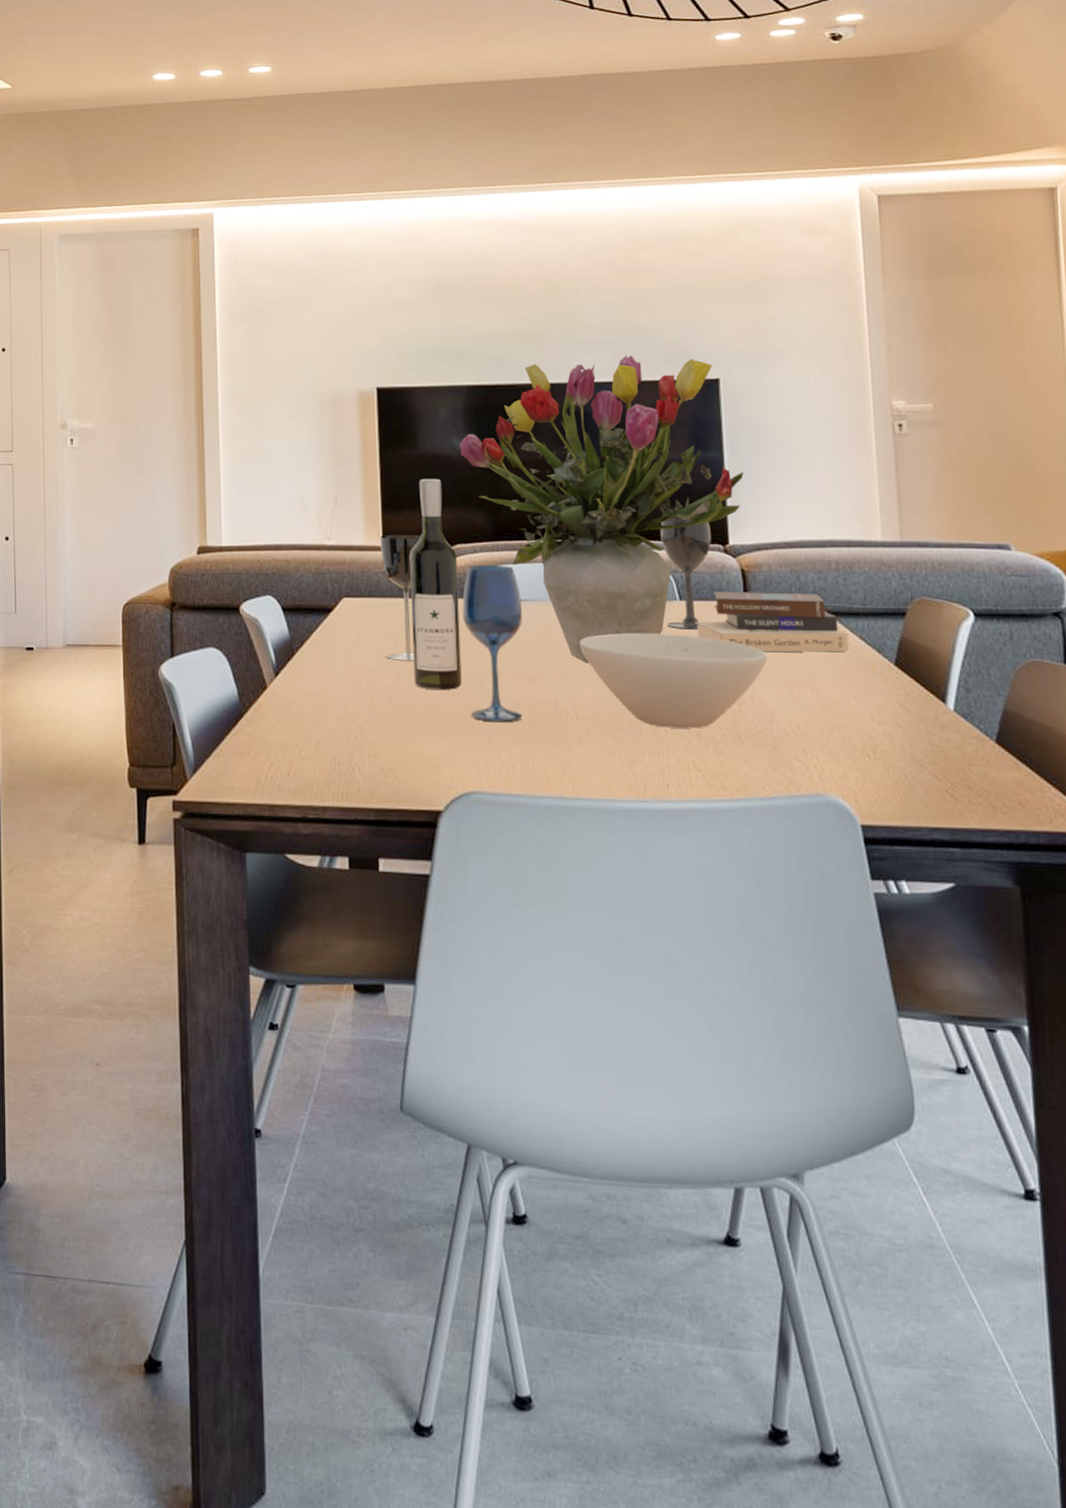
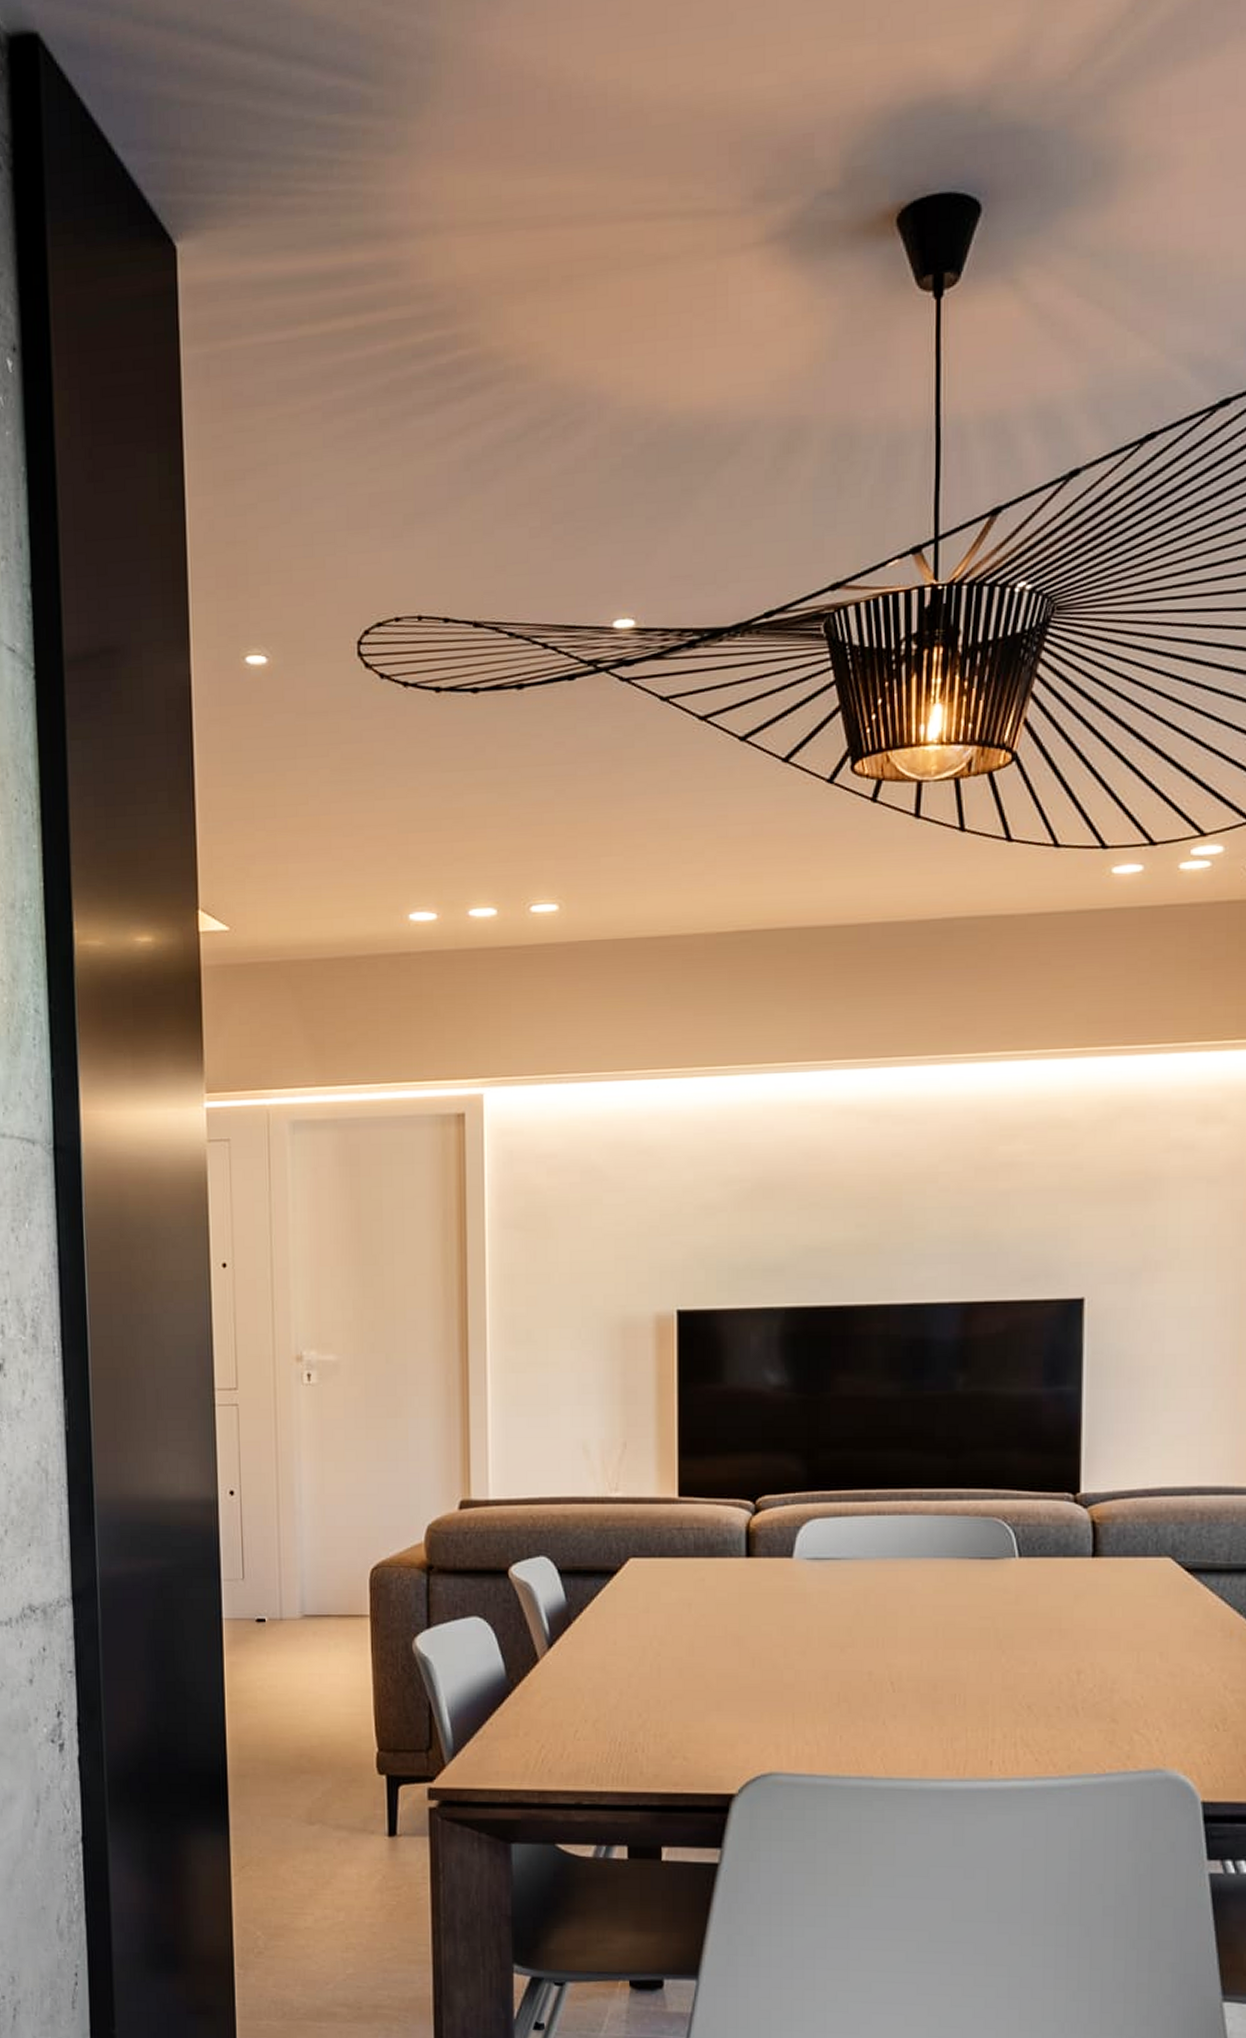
wine glass: present [380,535,421,661] -> none [676,1485,723,1629]
bottle: present [409,478,462,690] -> none [709,1418,764,1661]
flower arrangement: present [459,355,744,664] -> none [773,1269,1104,1630]
wineglass: present [462,565,523,722] -> none [768,1520,837,1696]
bowl: present [579,633,768,729] -> none [901,1594,1114,1700]
wine glass: present [660,507,711,630] -> none [1002,1450,1060,1590]
books: present [695,591,849,653] -> none [1034,1547,1207,1614]

